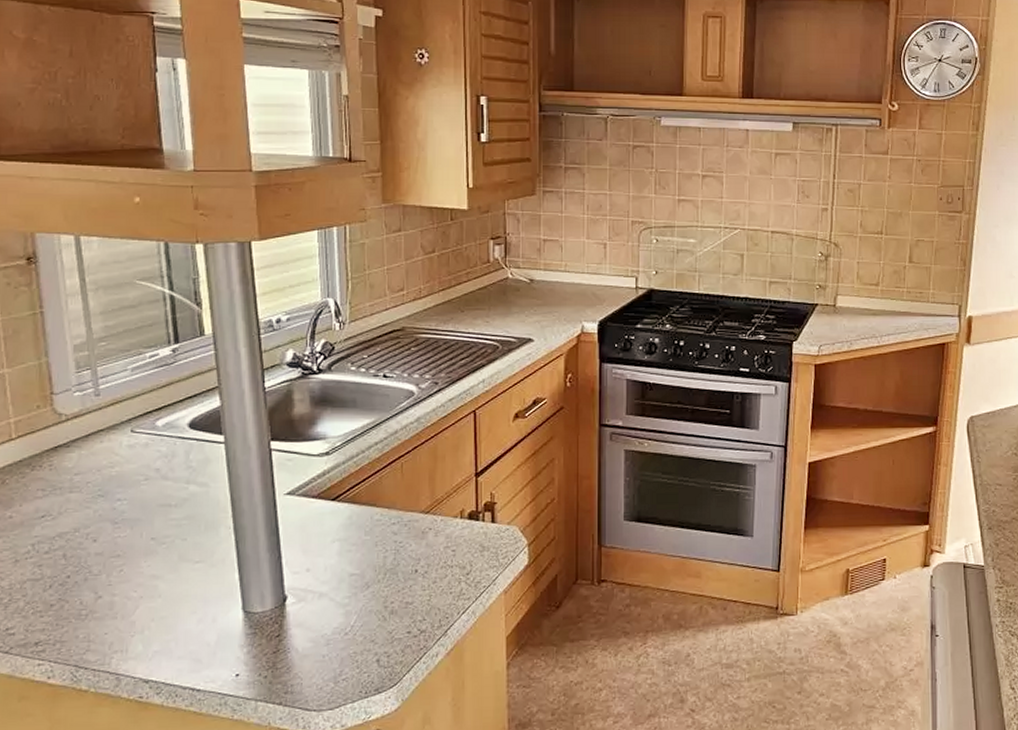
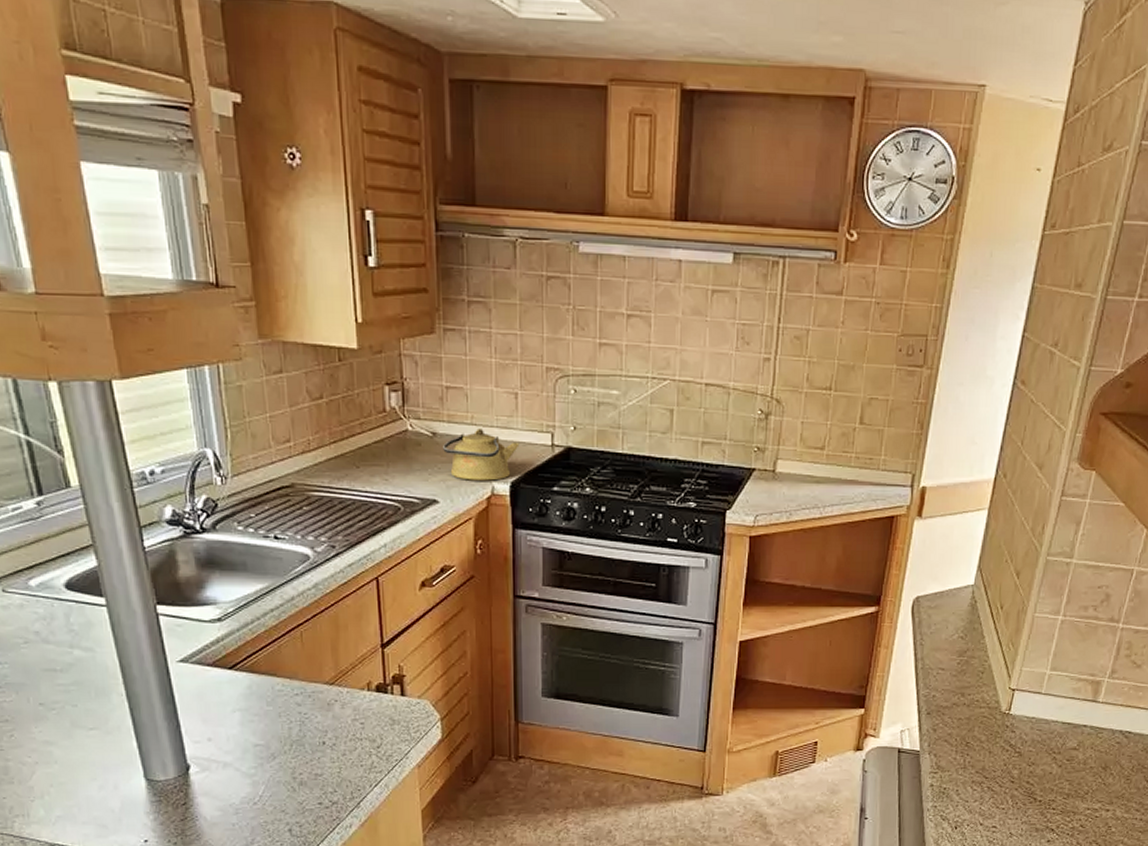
kettle: none [539,275,607,321] -> present [443,429,520,481]

